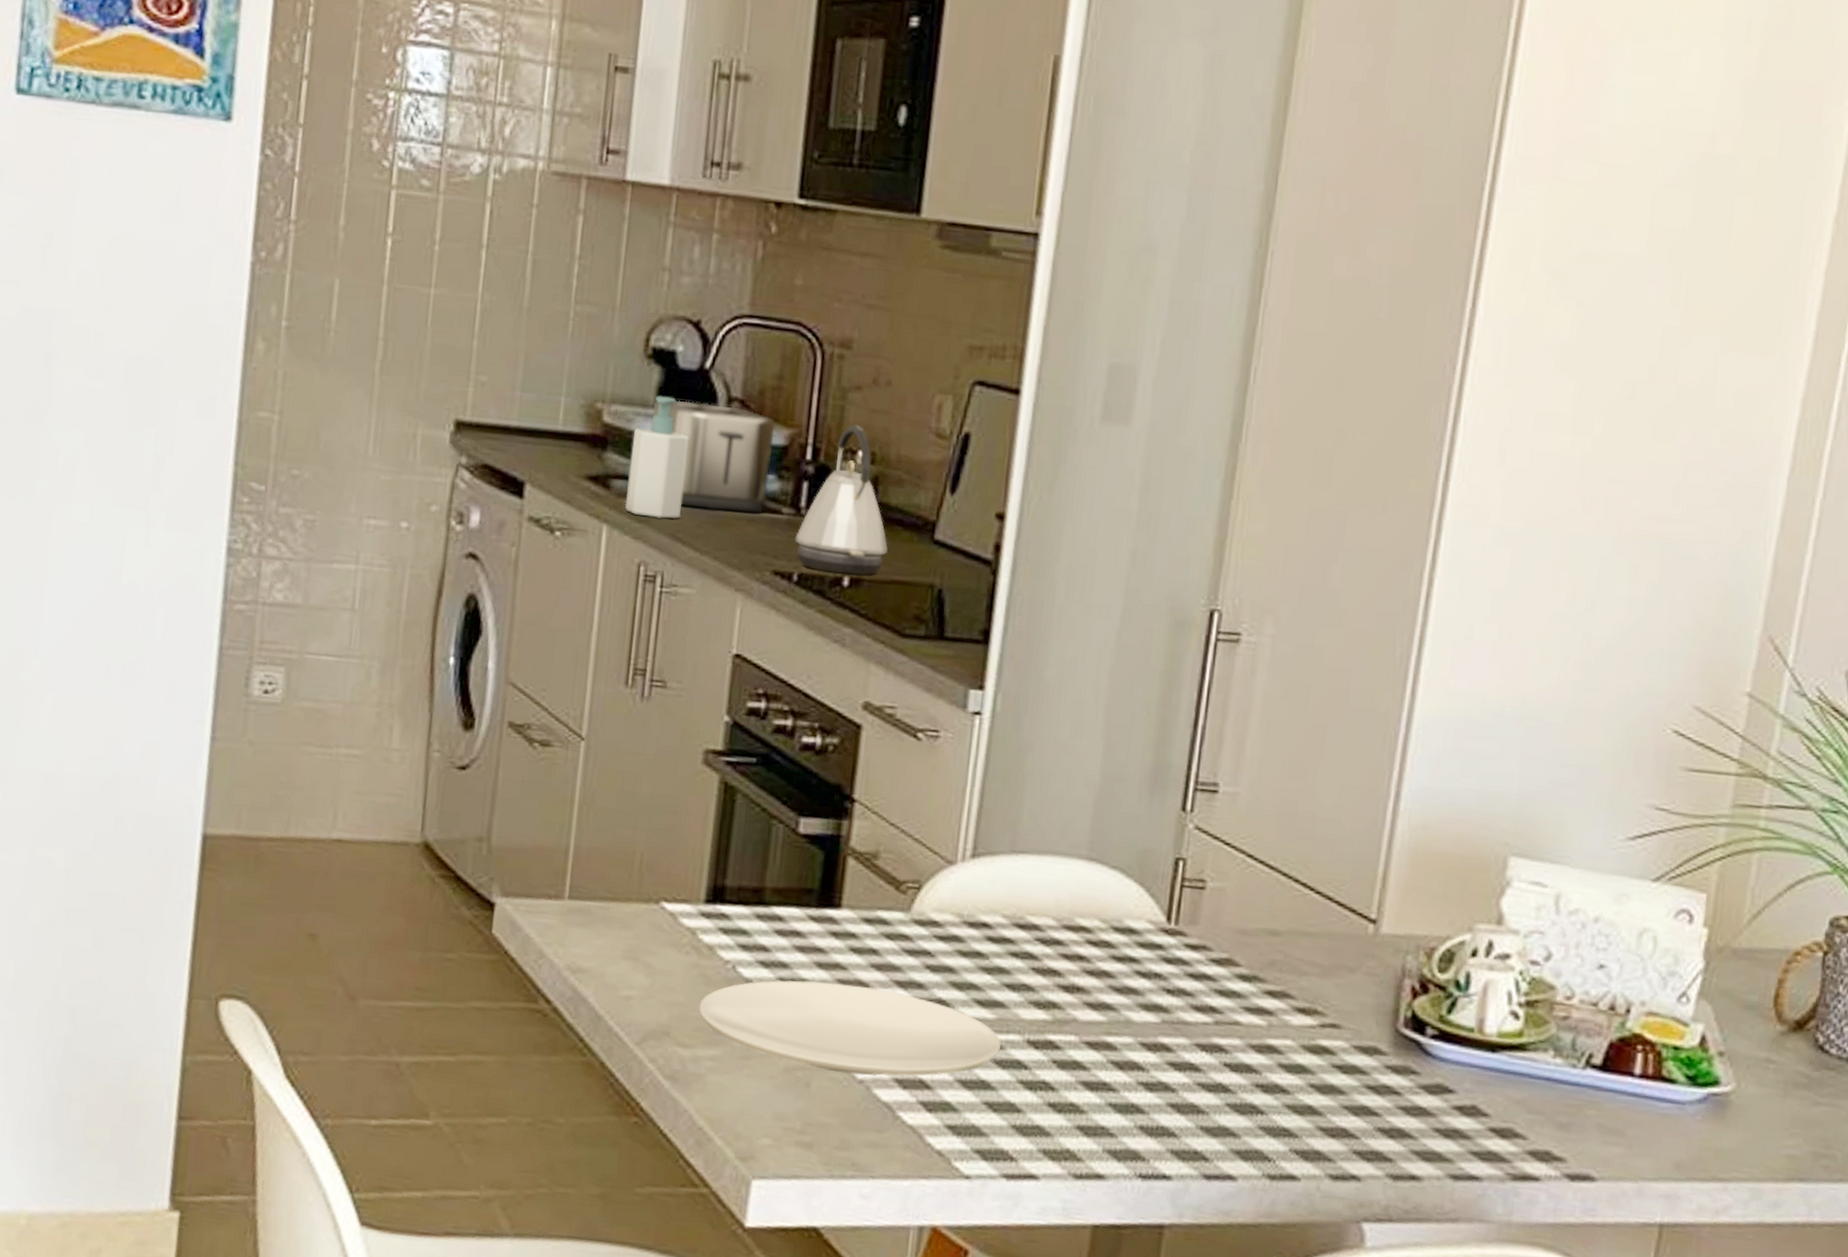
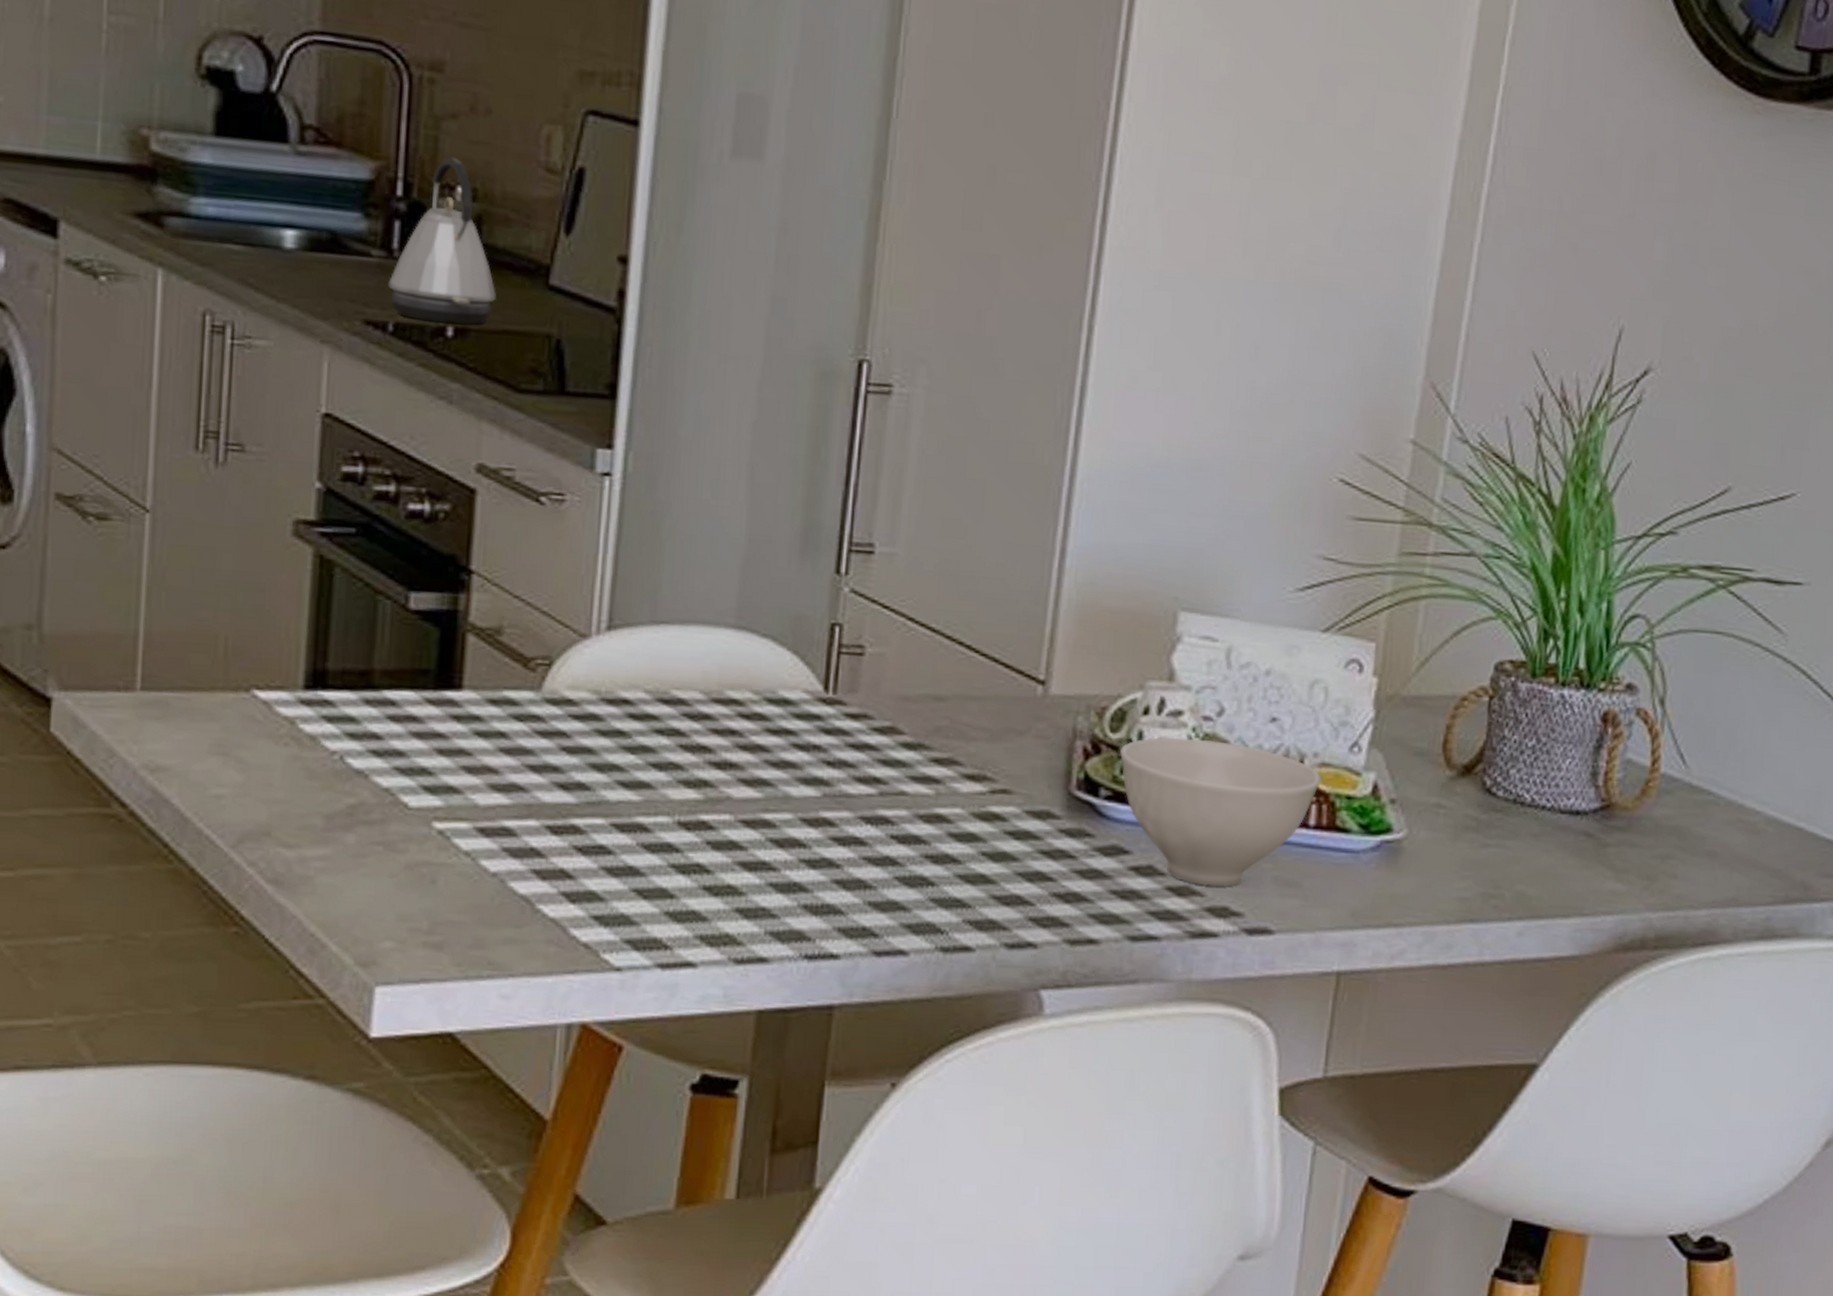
soap bottle: present [624,396,689,520] -> none [182,121,257,263]
toaster: present [653,400,776,513] -> none [211,127,358,256]
plate: present [699,980,1001,1076] -> none [303,768,649,868]
bowl: none [1446,979,1648,1131] -> present [1119,737,1321,887]

